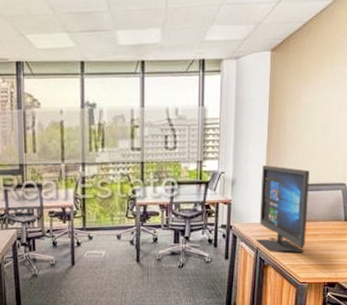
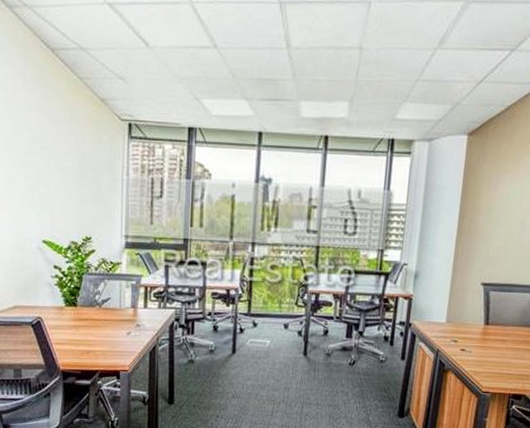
computer monitor: present [256,164,310,252] -> none [437,259,502,358]

